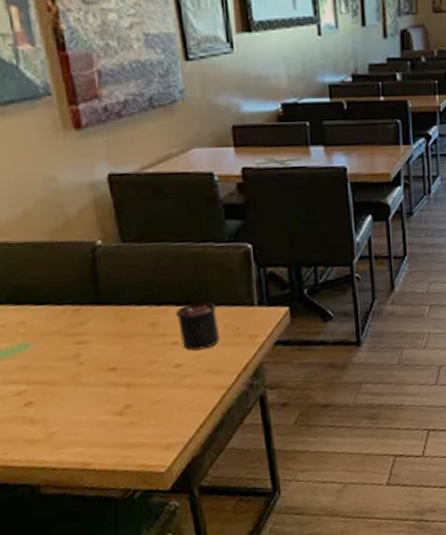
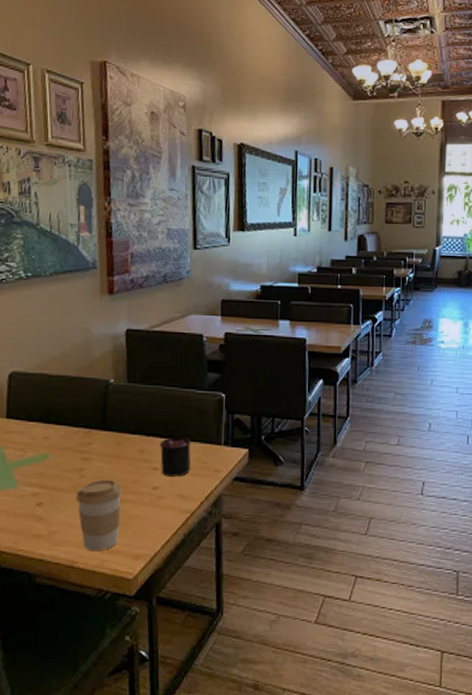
coffee cup: none [75,362,140,449] -> present [76,479,123,551]

